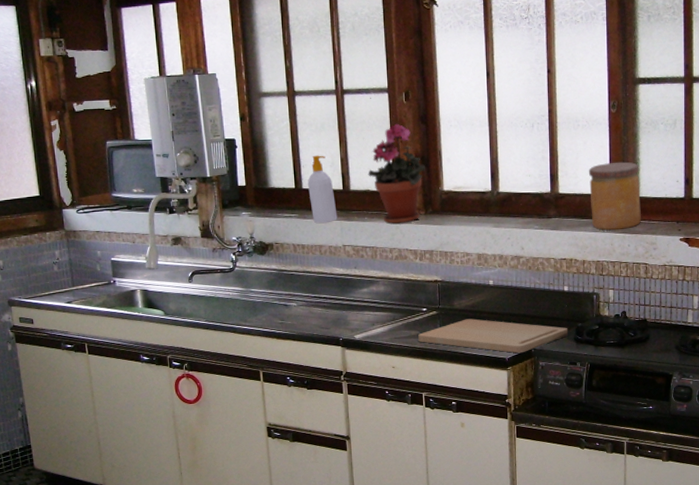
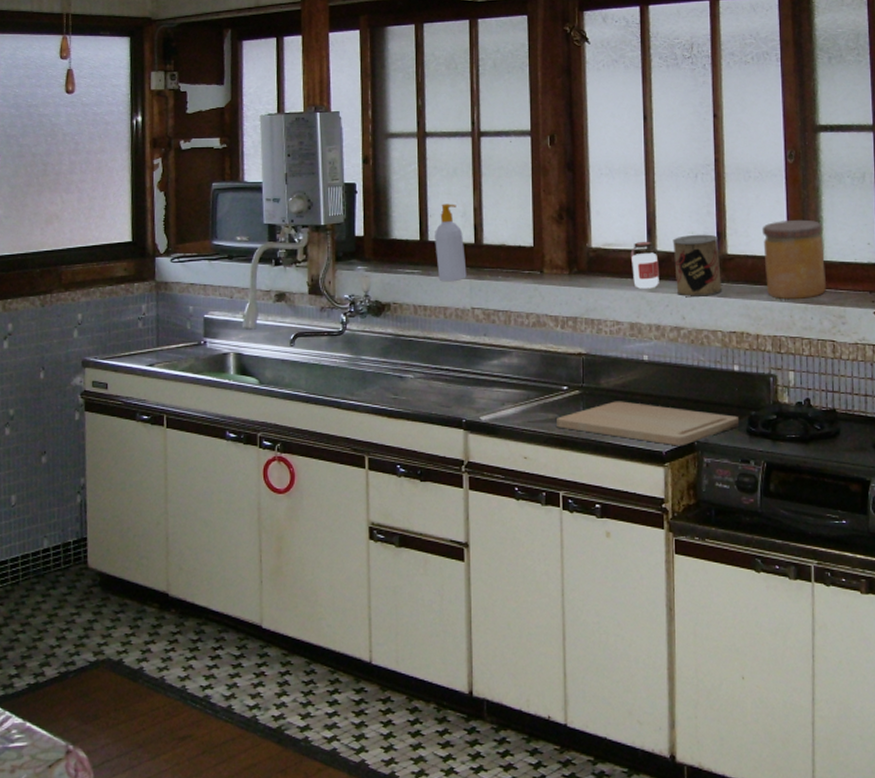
potted plant: present [368,123,426,225] -> none [504,170,572,285]
jar: none [477,183,502,225] -> present [630,241,659,289]
tin can: none [513,176,554,231] -> present [673,234,722,298]

